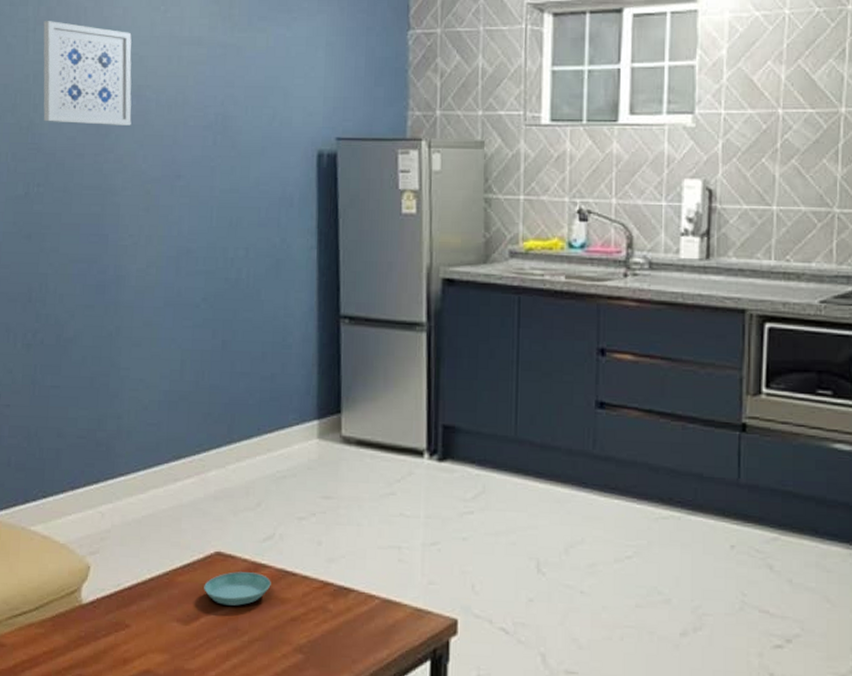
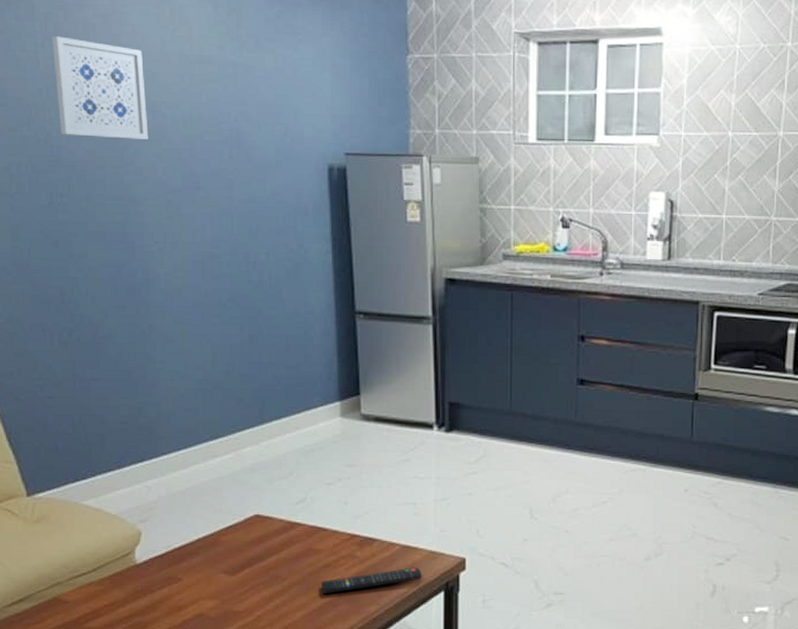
saucer: present [204,572,271,606] -> none [246,530,305,558]
remote control: none [285,627,405,655] -> present [320,567,422,594]

